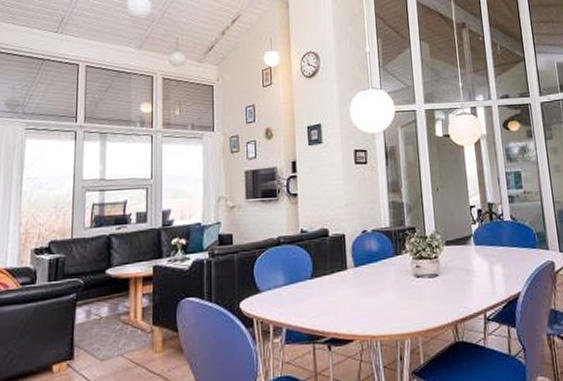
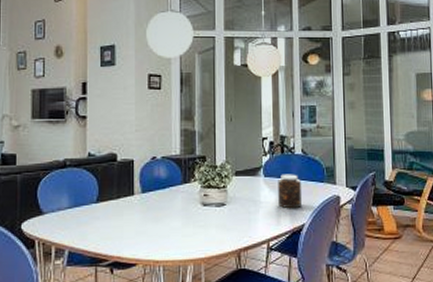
jar: none [489,241,516,277] -> present [278,174,303,209]

